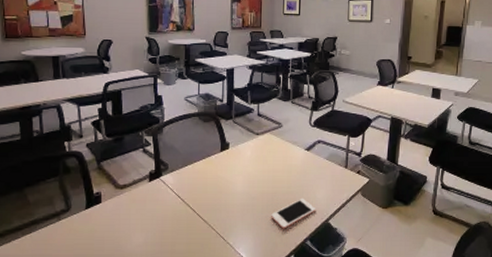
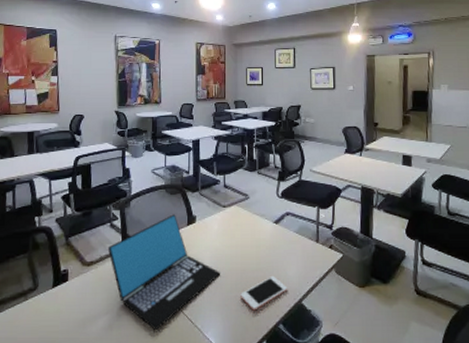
laptop: none [140,141,252,248] -> present [107,214,220,331]

